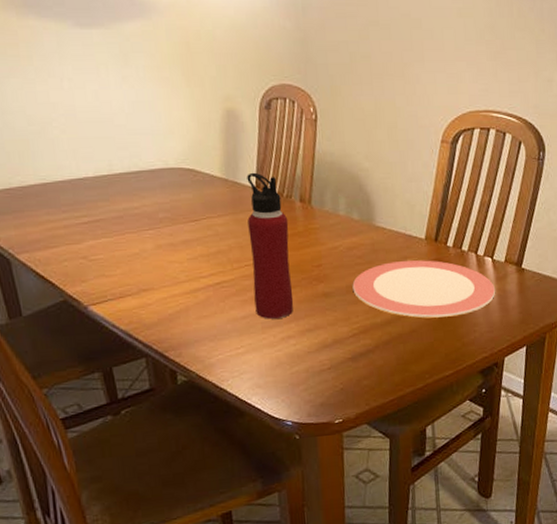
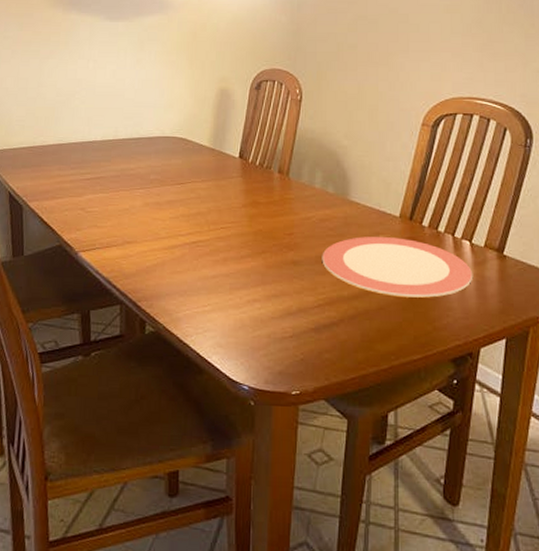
water bottle: present [247,172,294,319] -> none [226,144,266,281]

